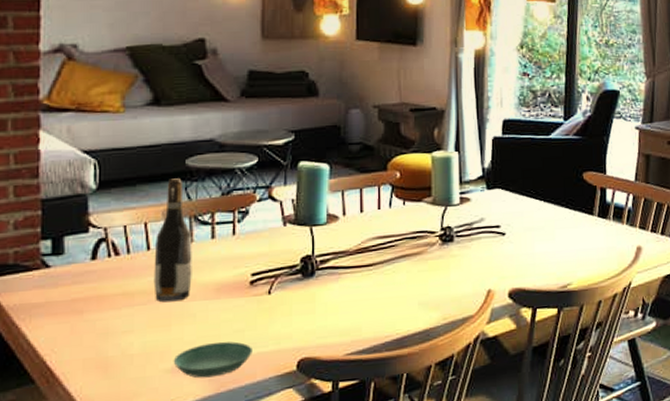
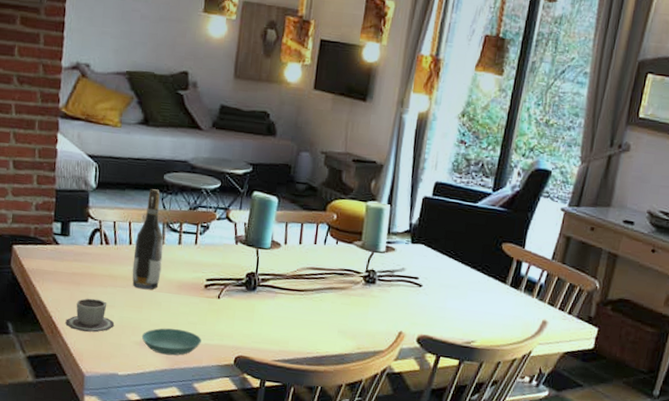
cup: none [66,326,135,372] -> present [65,298,115,333]

